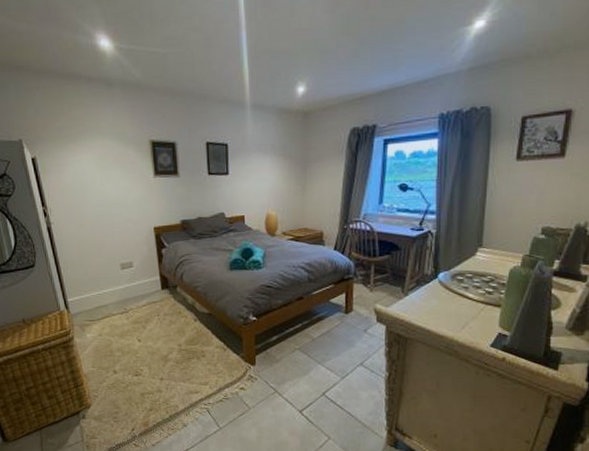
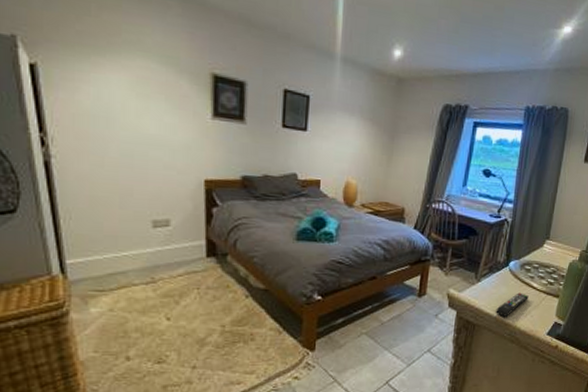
remote control: none [428,304,464,330] -> present [496,292,529,318]

